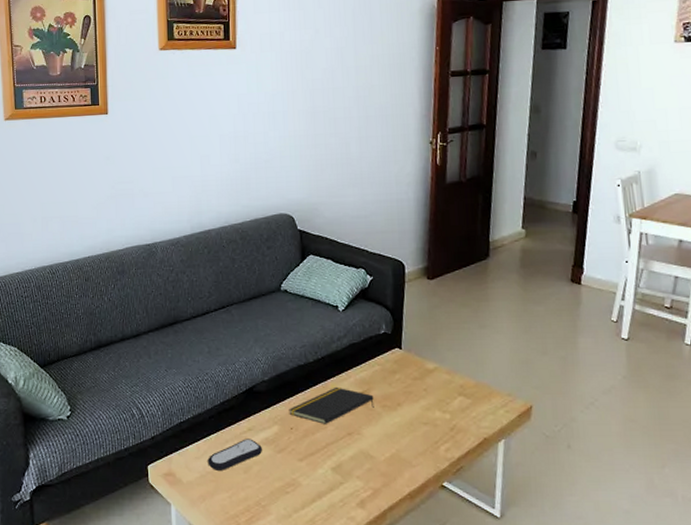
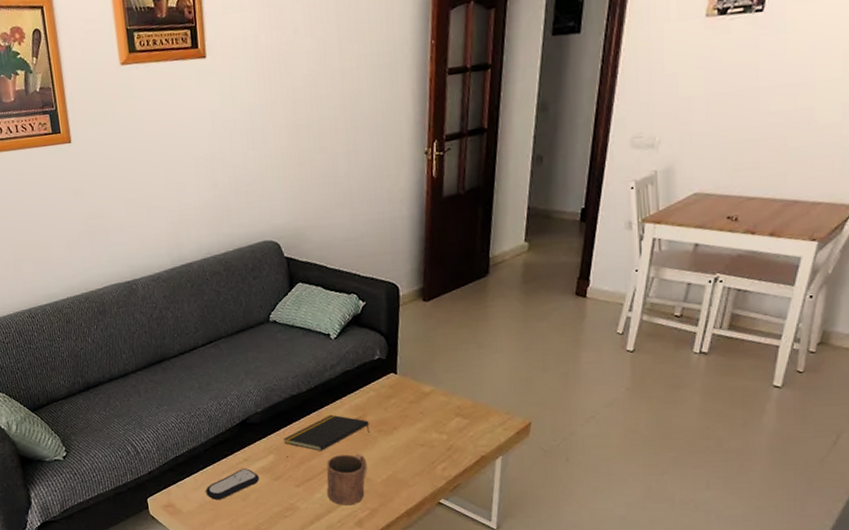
mug: none [330,429,371,484] -> present [327,454,367,506]

